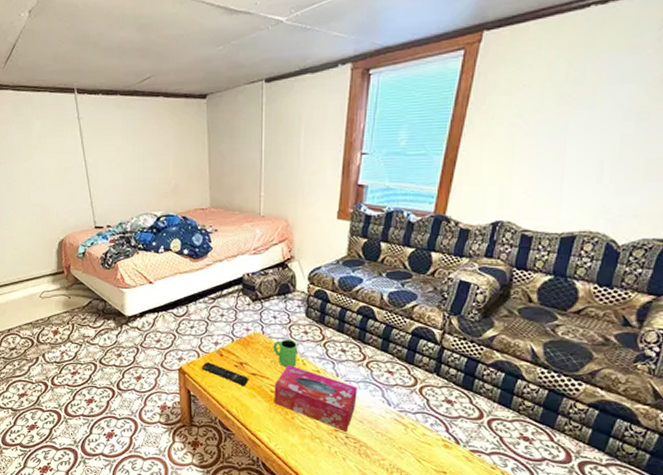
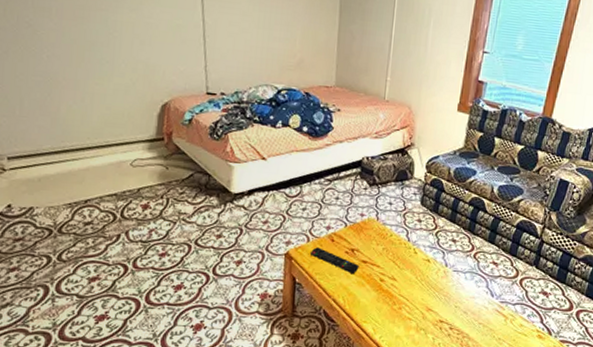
mug: present [273,339,297,367] -> none [386,226,410,256]
tissue box: present [274,364,358,432] -> none [382,253,465,323]

